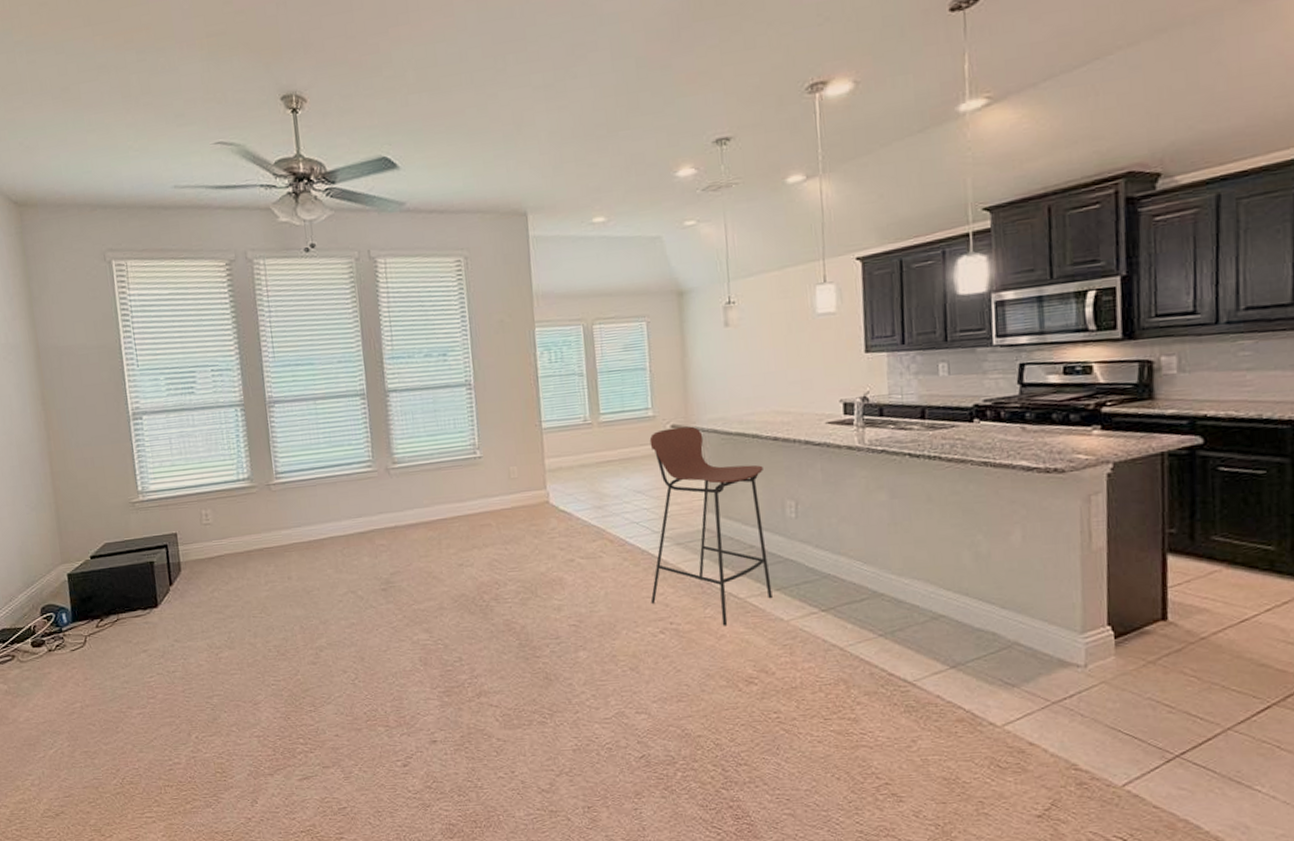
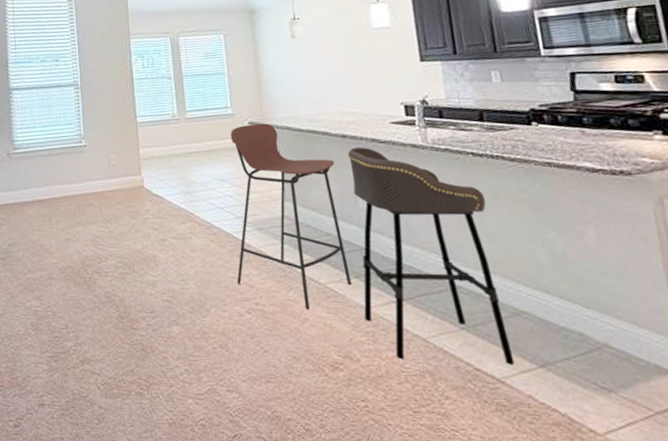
bar stool: none [778,450,928,669] -> present [348,147,515,364]

